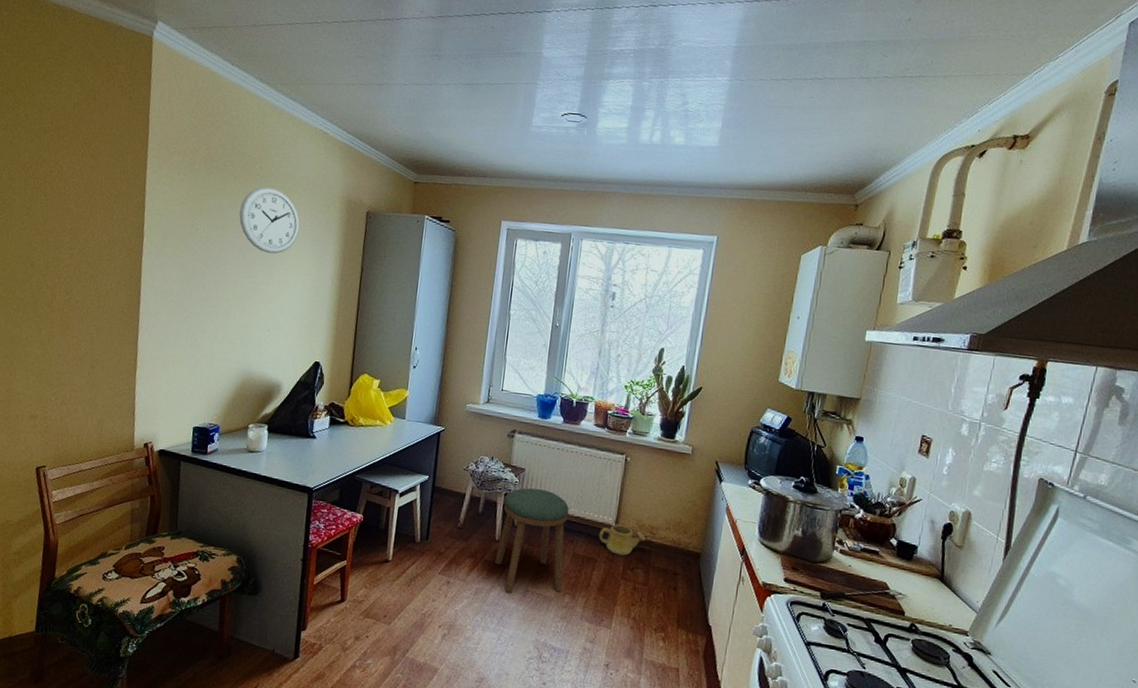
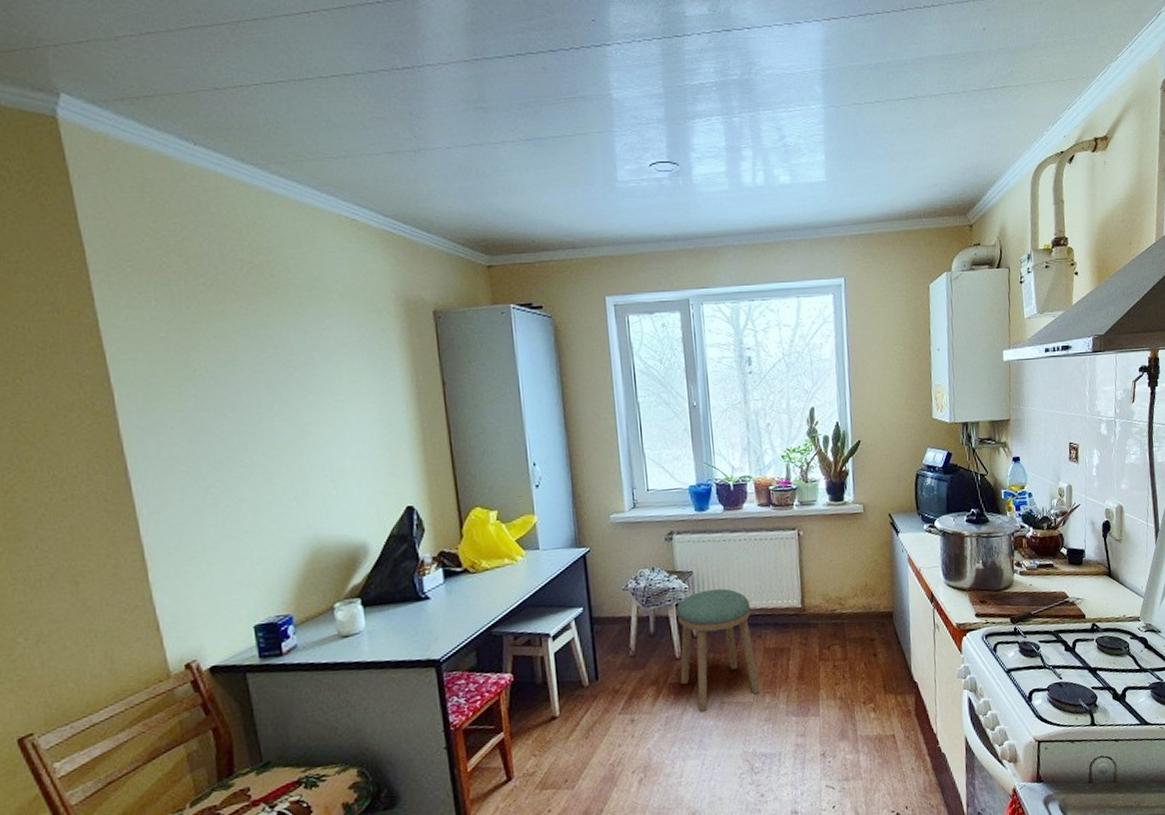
wall clock: present [239,186,300,254] -> none [253,299,347,384]
watering can: present [599,524,646,556] -> none [787,604,836,637]

